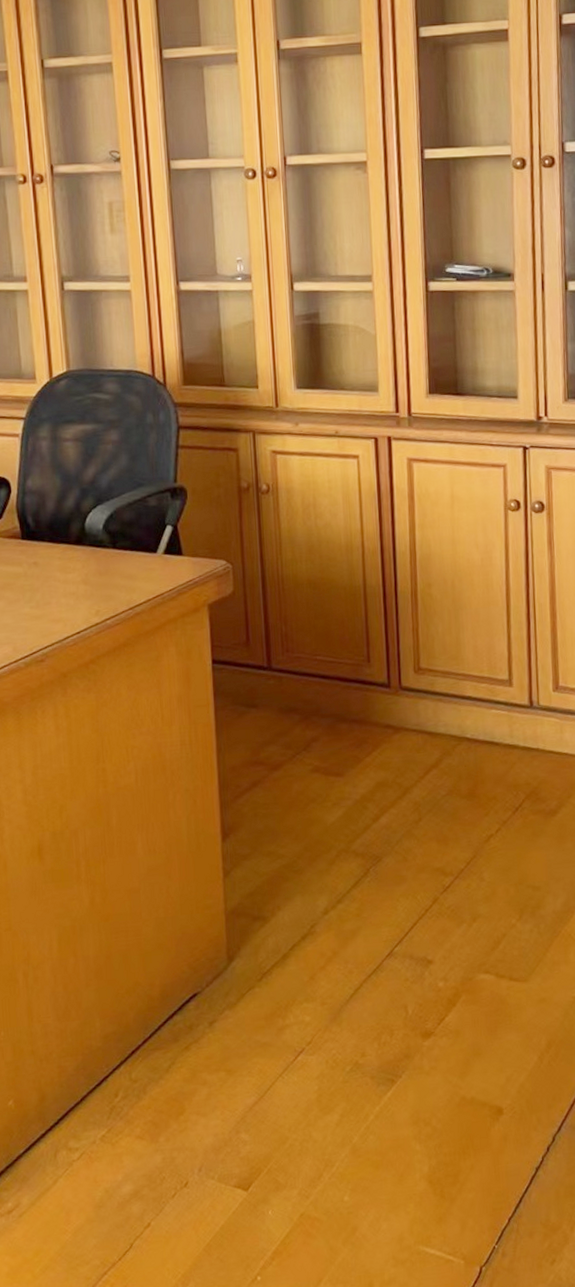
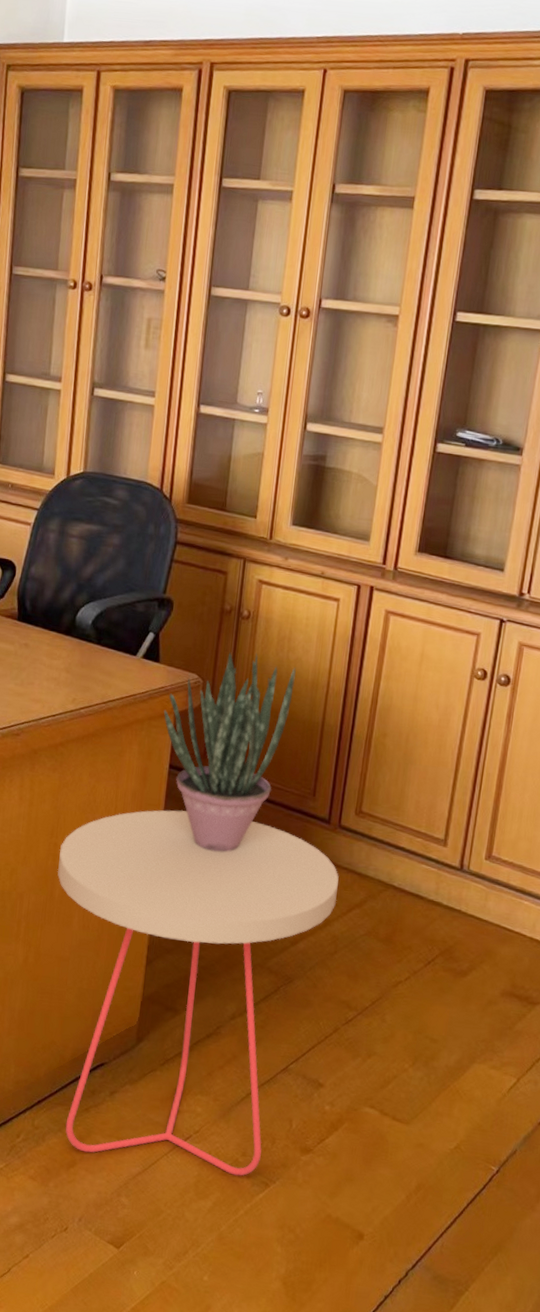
side table: none [109,701,412,1095] -> present [57,809,339,1176]
potted plant: none [196,526,328,742] -> present [163,652,296,852]

